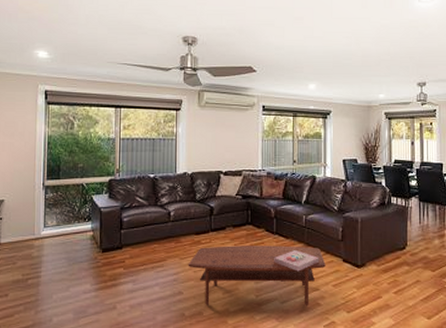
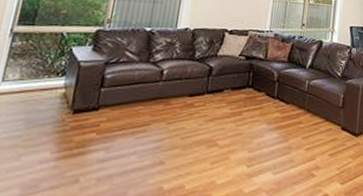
coffee table: present [188,245,326,306] -> none [175,110,324,177]
decorative box: present [274,250,320,272] -> none [271,117,319,140]

